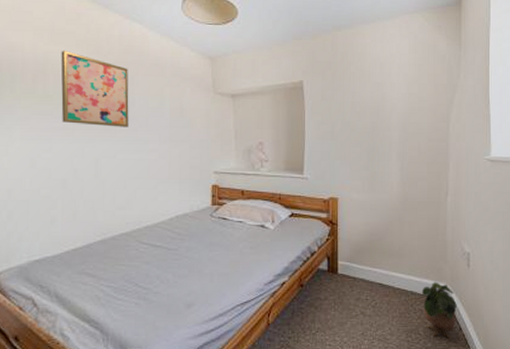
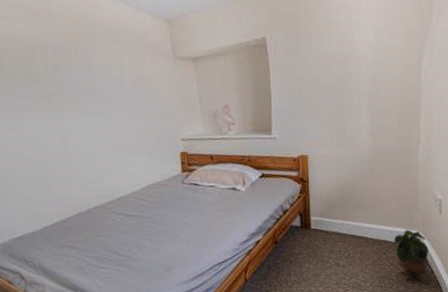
wall art: present [61,51,129,127] -> none [12,26,91,102]

